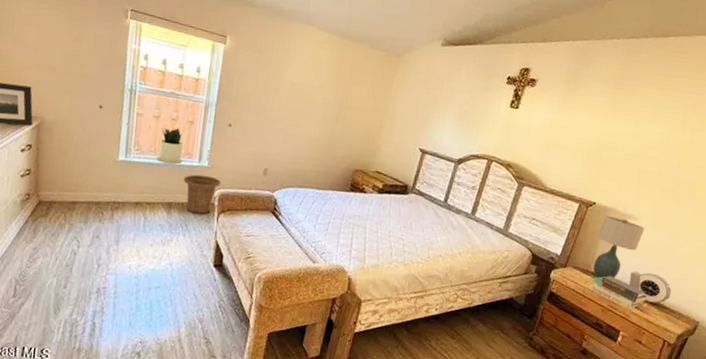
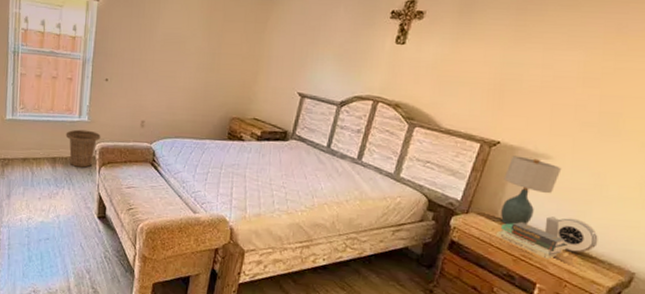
planter: present [155,126,184,165] -> none [39,84,64,121]

